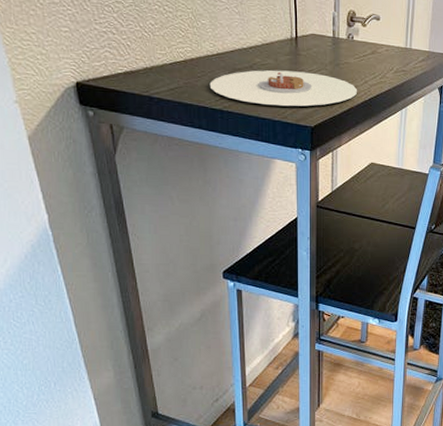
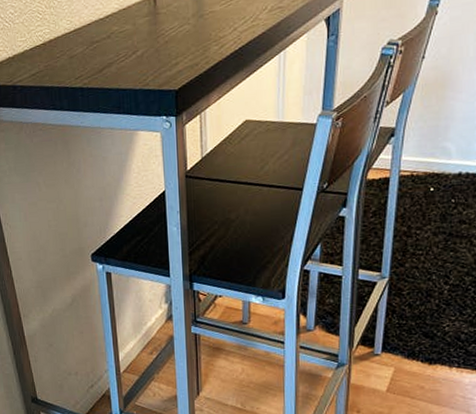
plate: present [209,70,358,107] -> none [68,30,226,76]

